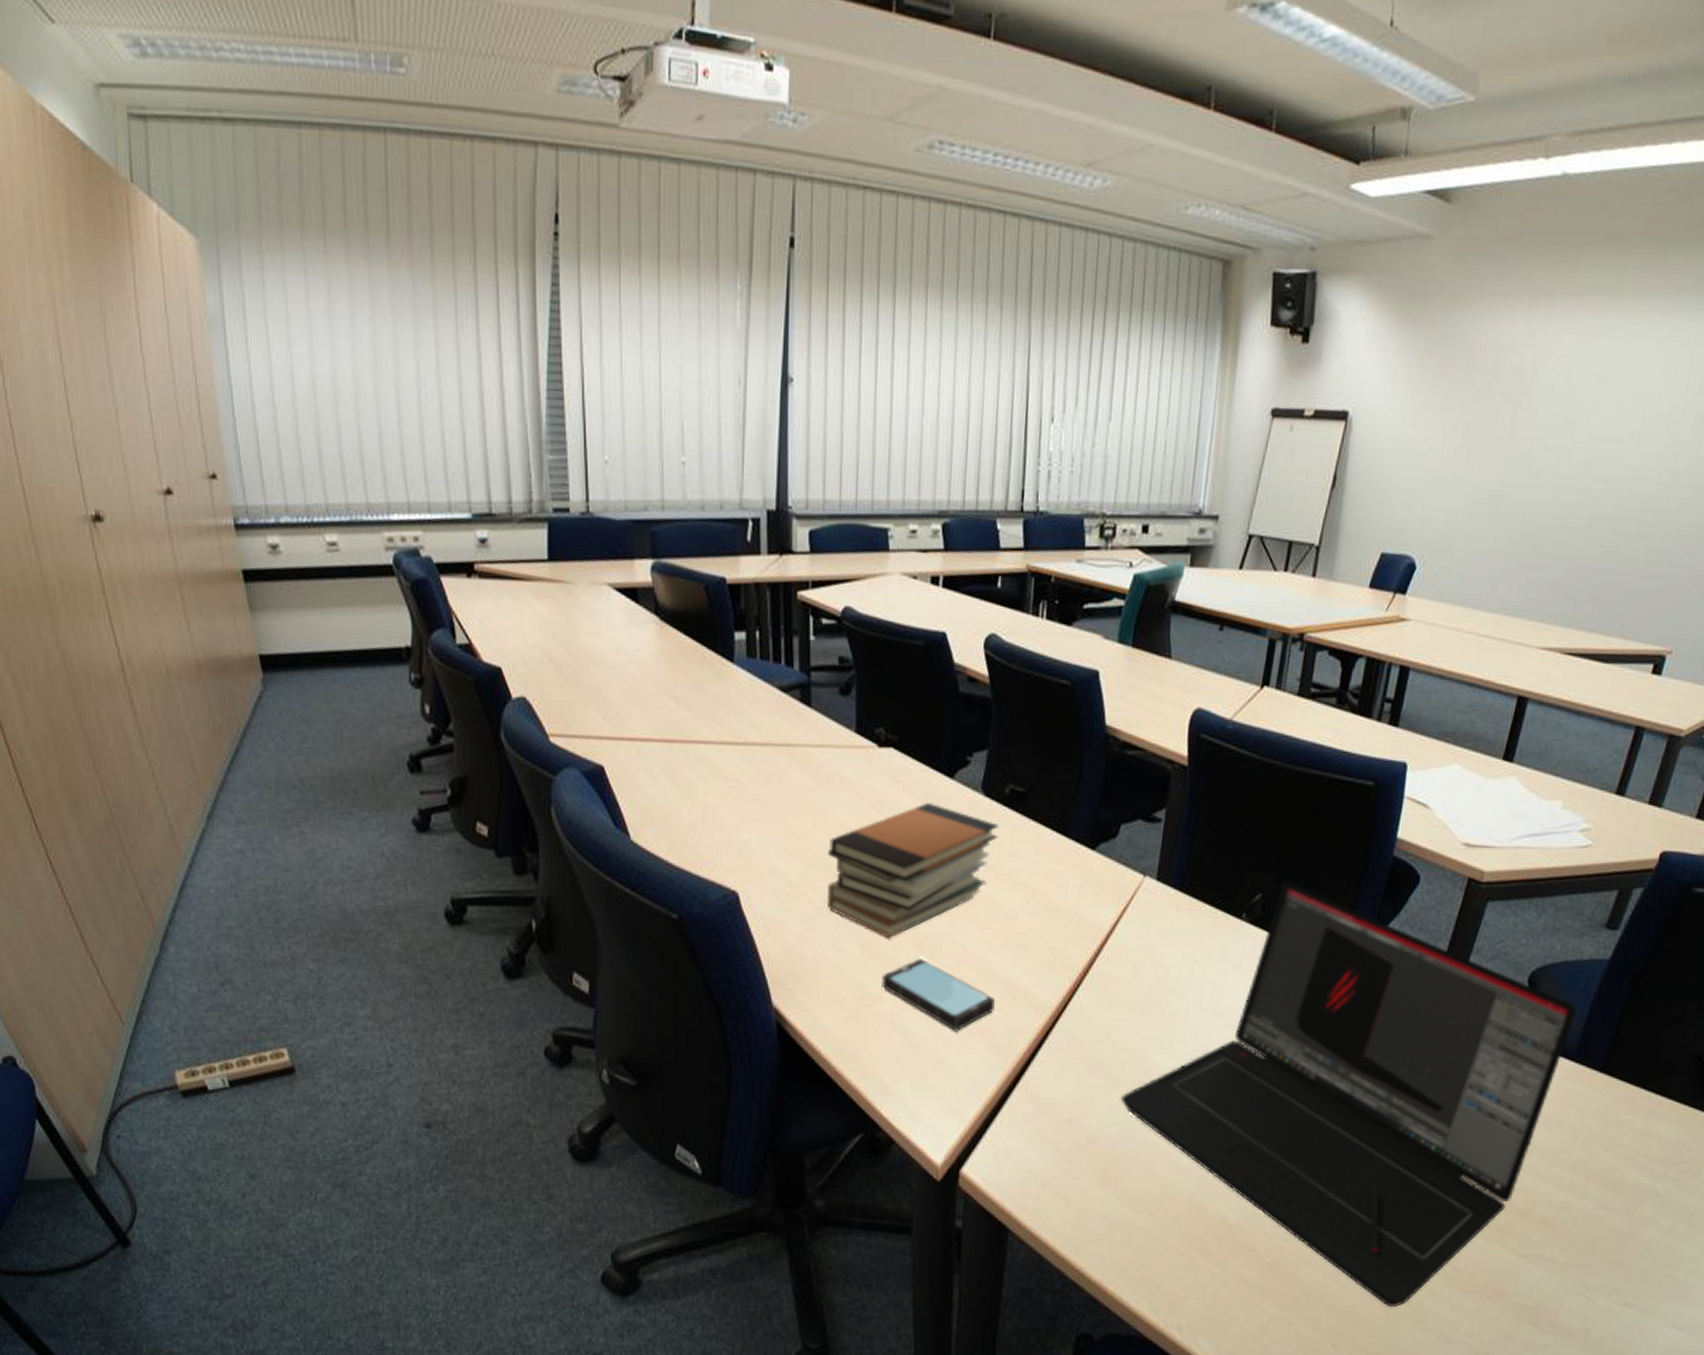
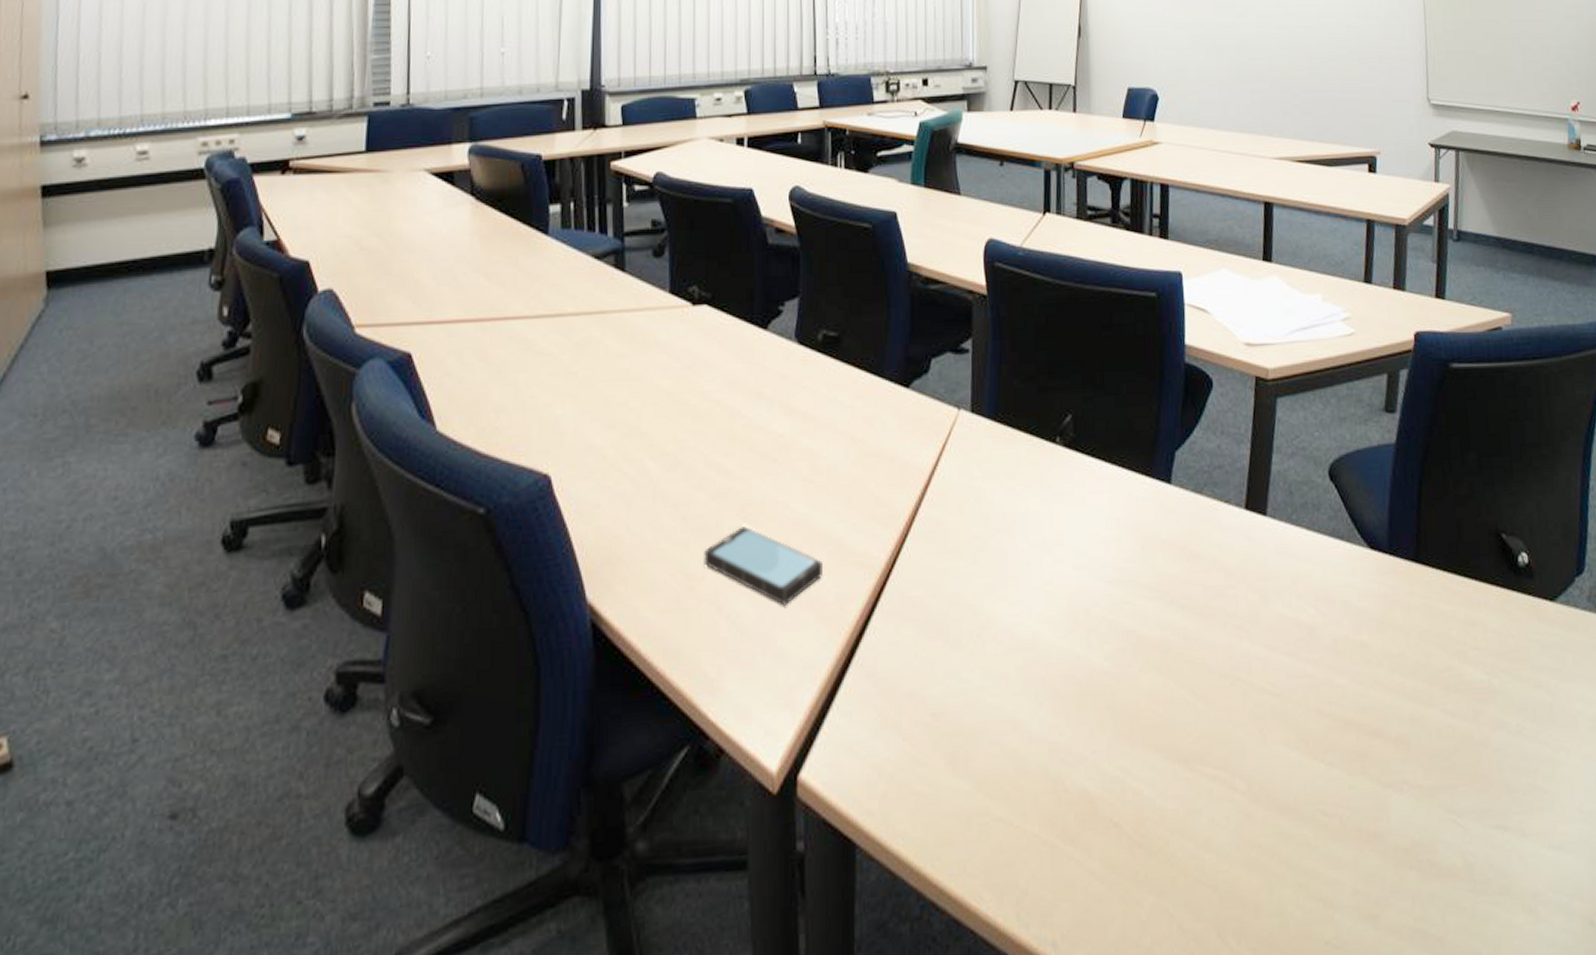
book stack: present [827,803,999,938] -> none [644,357,814,508]
laptop: present [1121,881,1577,1308] -> none [962,399,1380,874]

